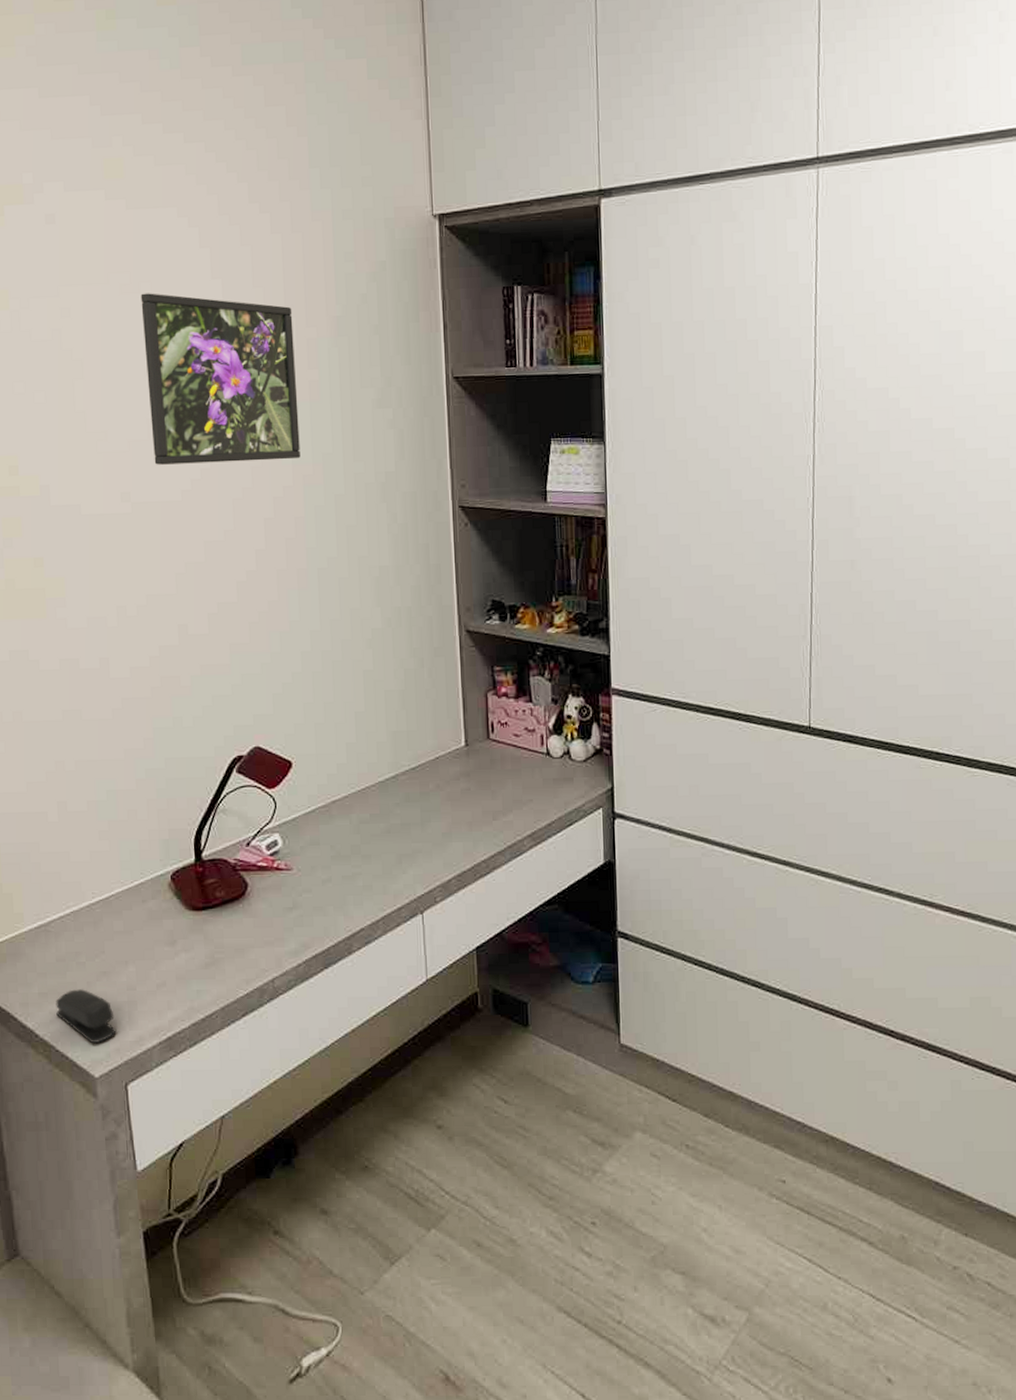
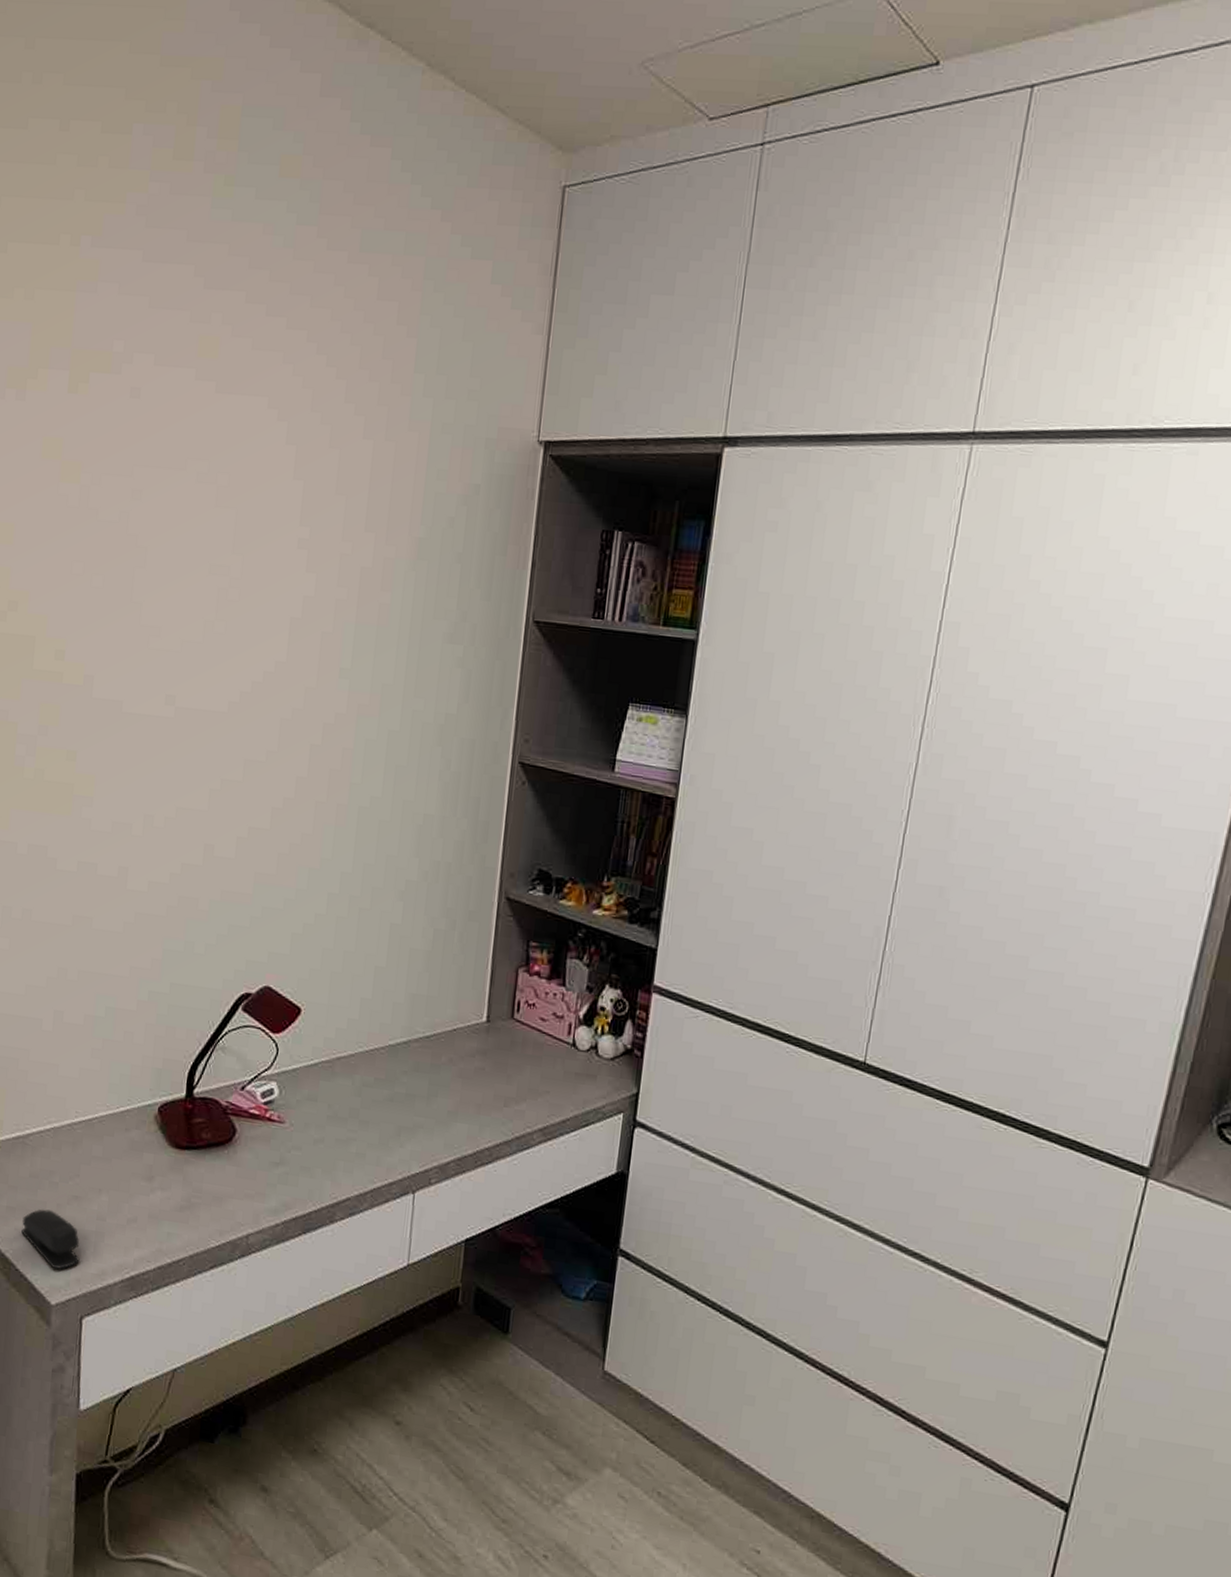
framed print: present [140,293,301,465] -> none [205,485,373,685]

